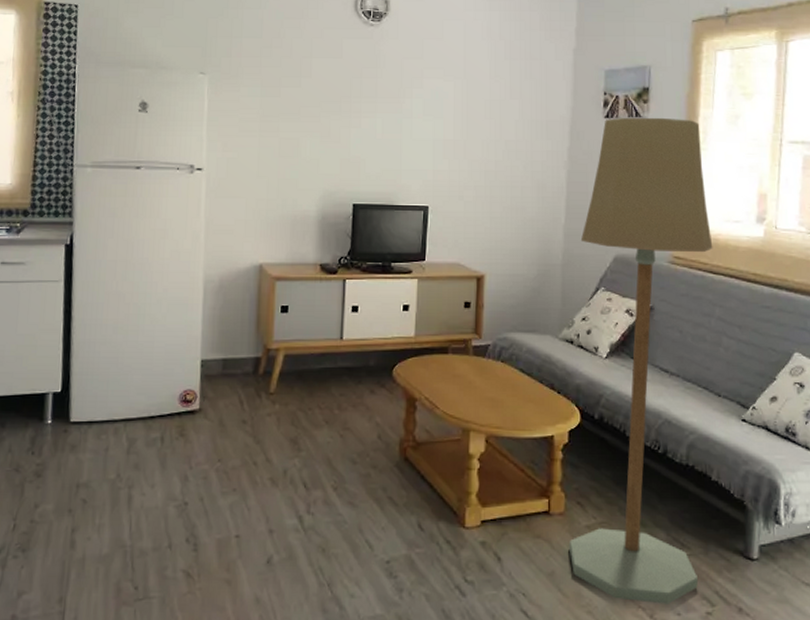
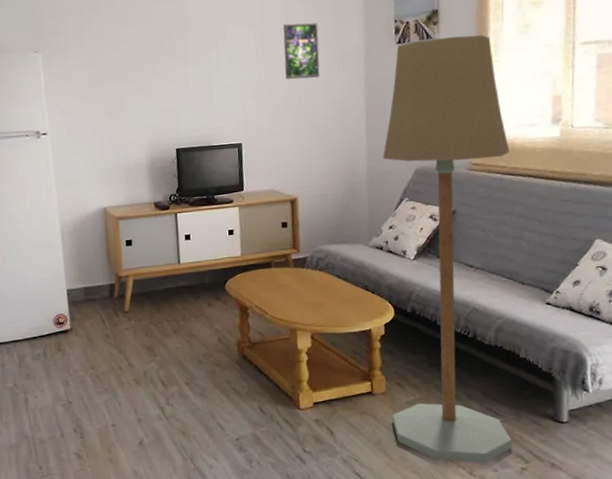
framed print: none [484,81,524,144] -> present [283,22,320,80]

